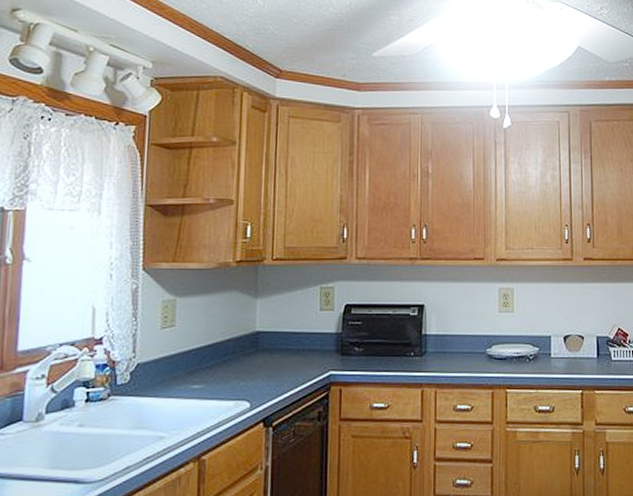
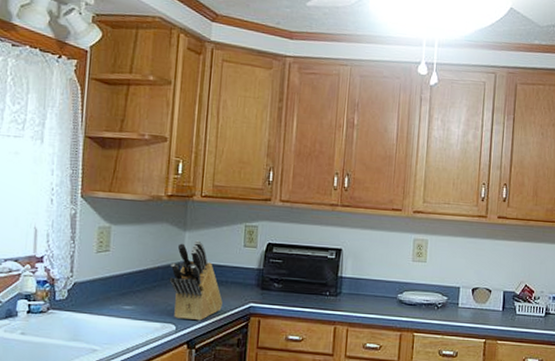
knife block: none [241,307,300,395] -> present [169,240,223,321]

